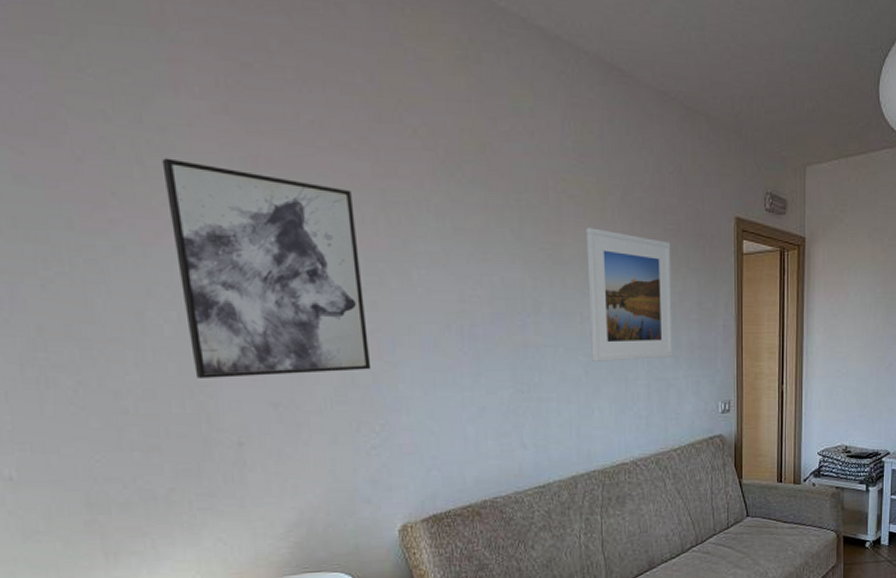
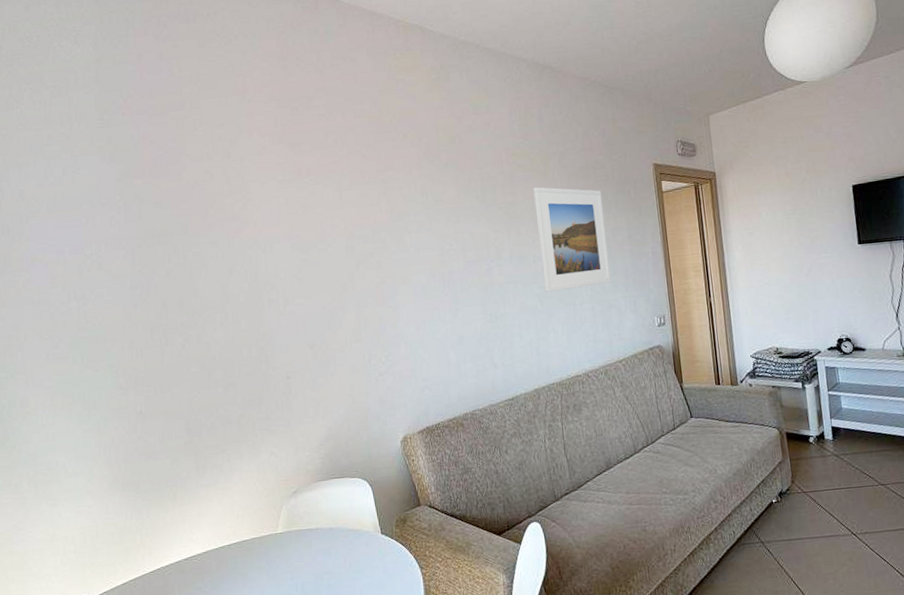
wall art: present [162,158,372,378] -> none [241,178,378,330]

